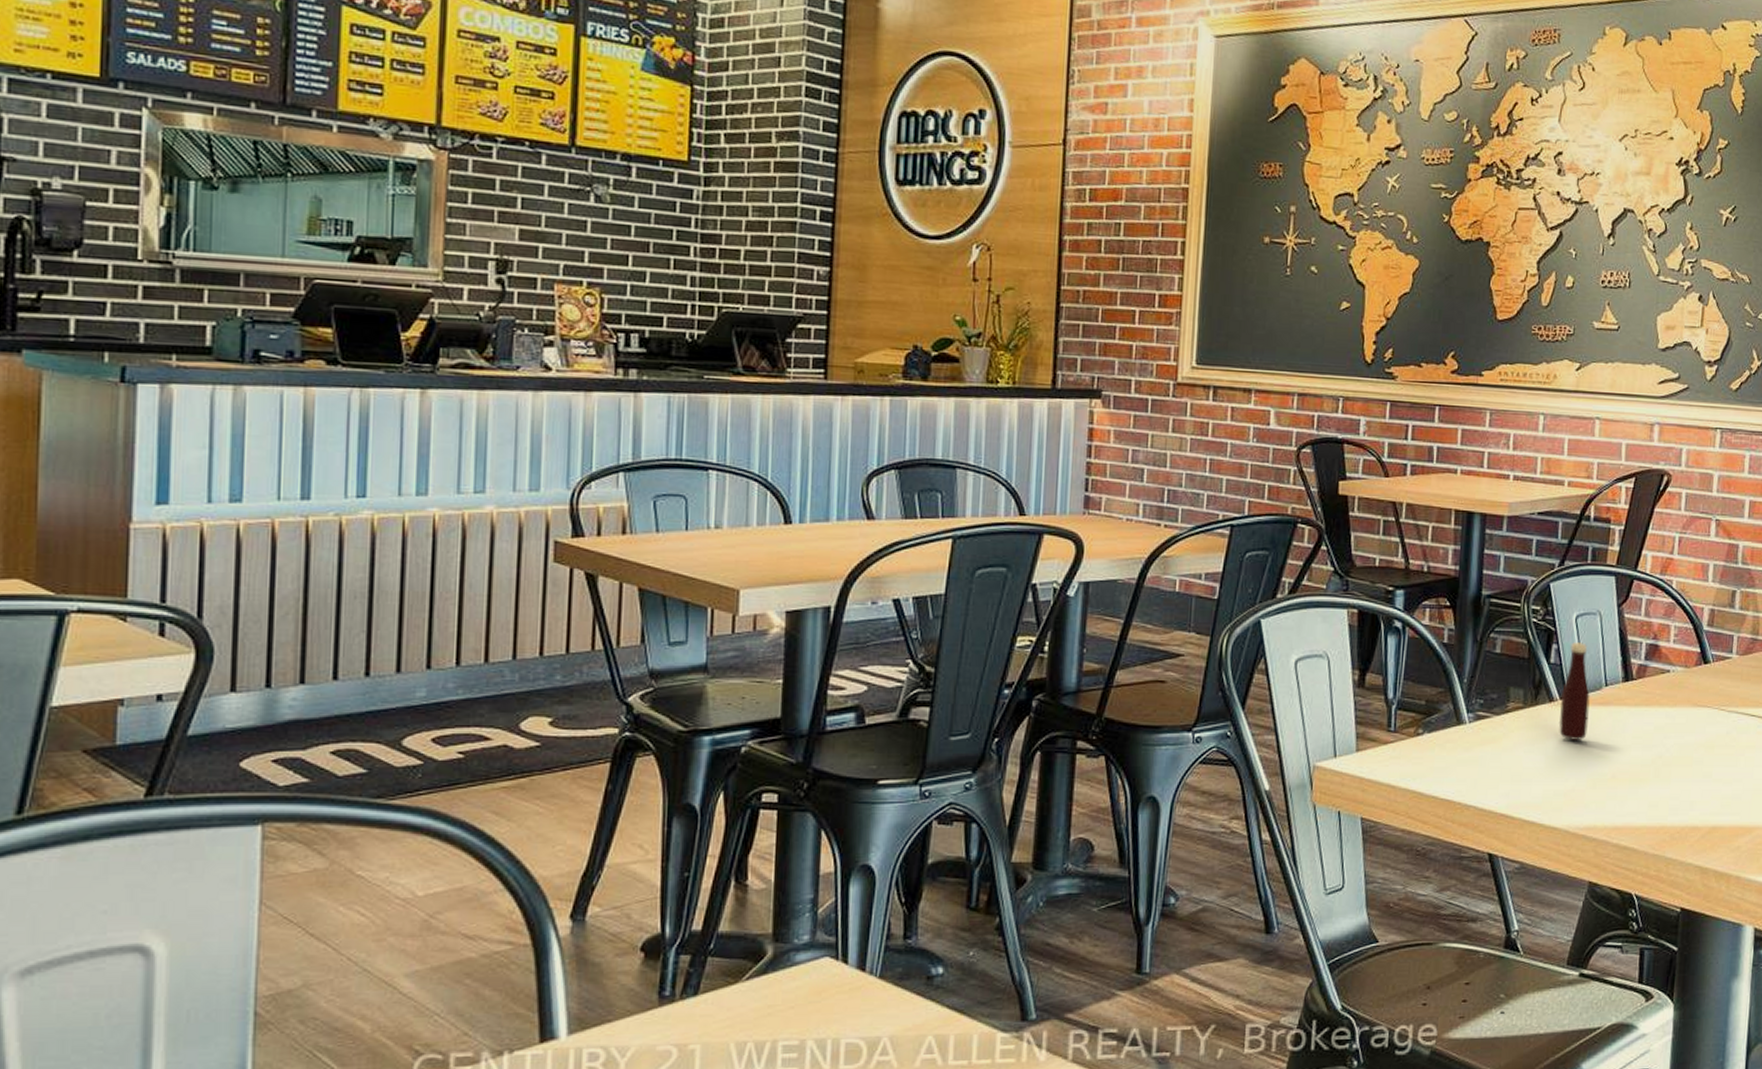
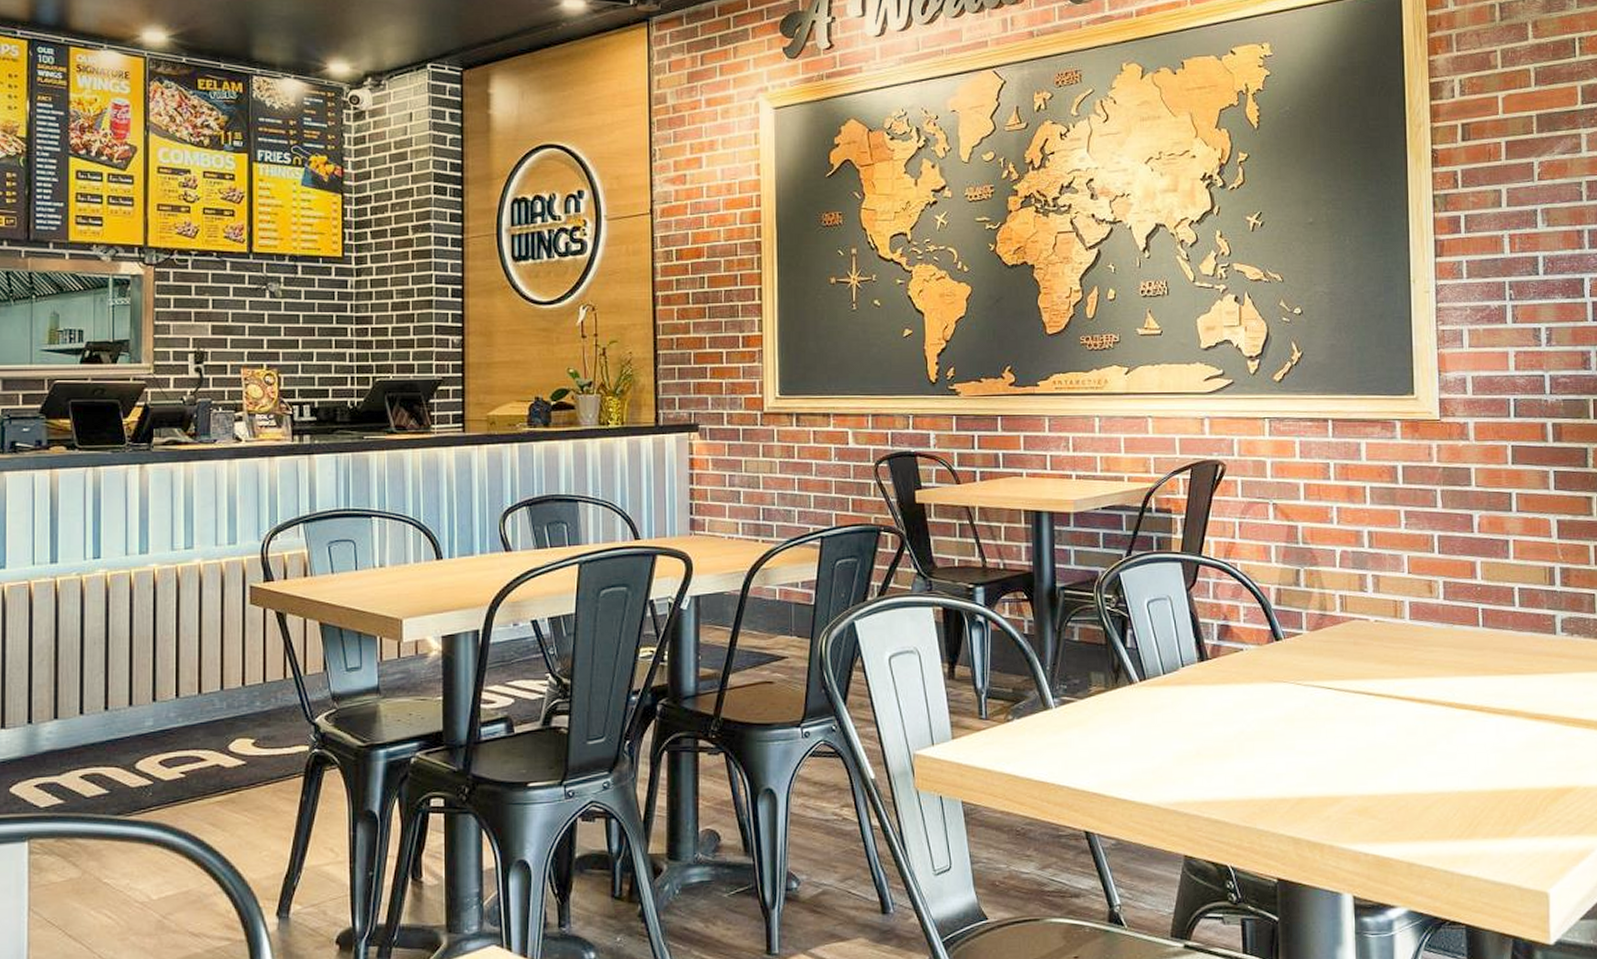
tabasco sauce: present [1558,642,1590,742] -> none [1140,627,1169,721]

